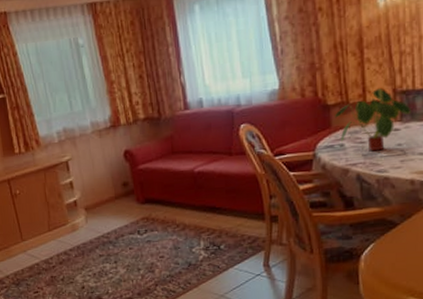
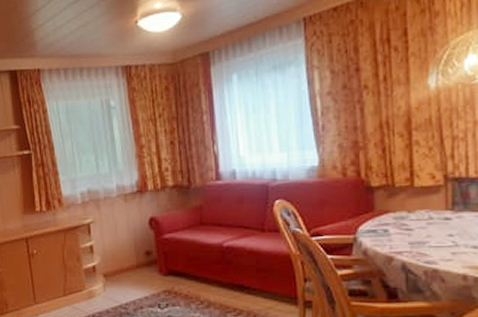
plant: present [334,88,411,152] -> none [378,174,464,240]

